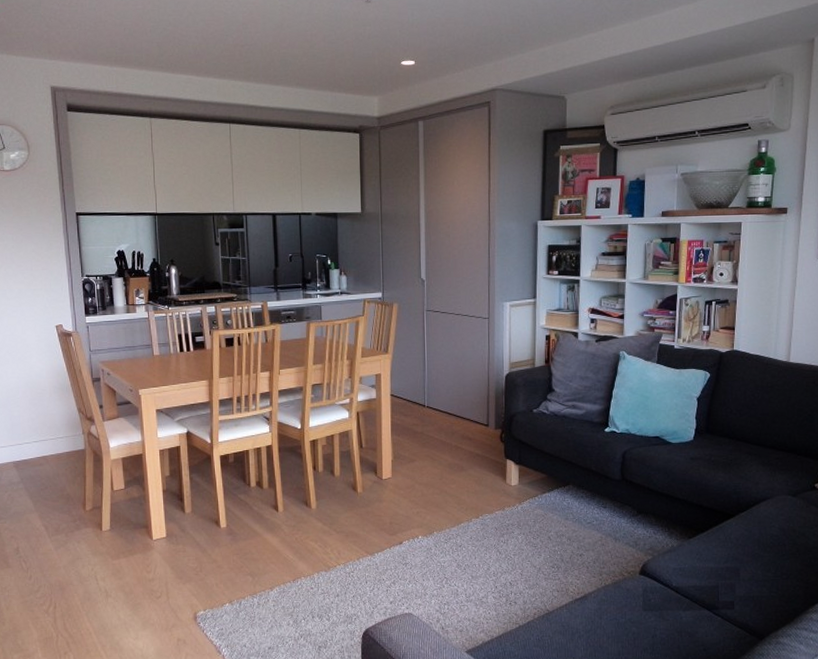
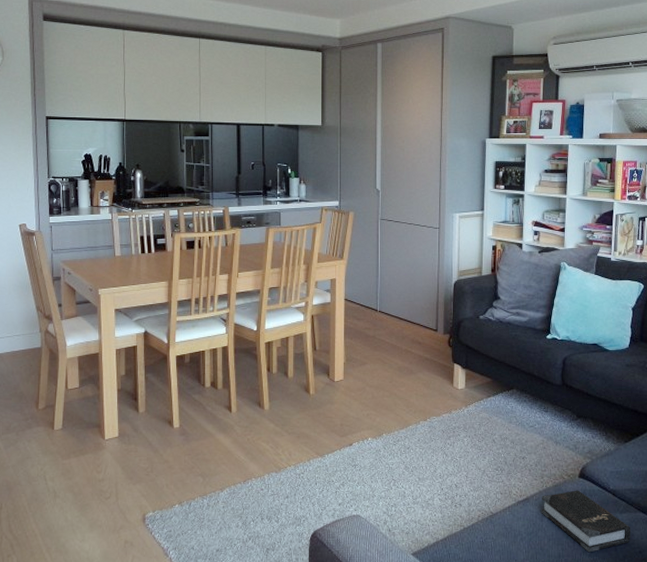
hardback book: none [599,587,695,650] -> present [541,490,631,553]

